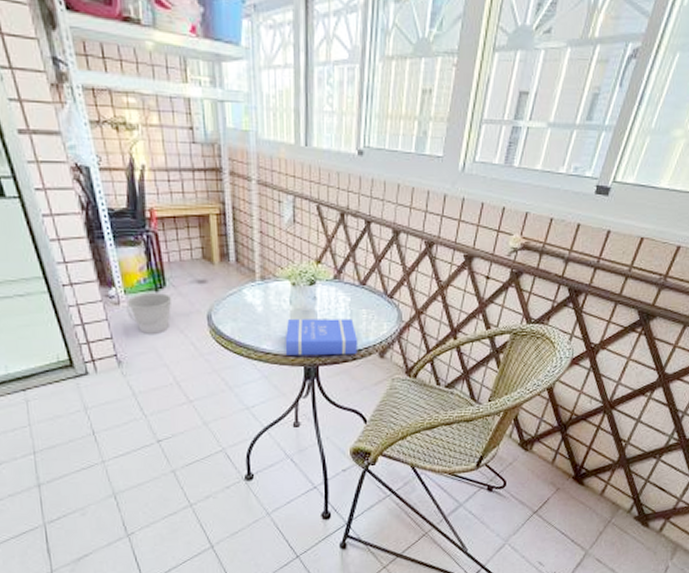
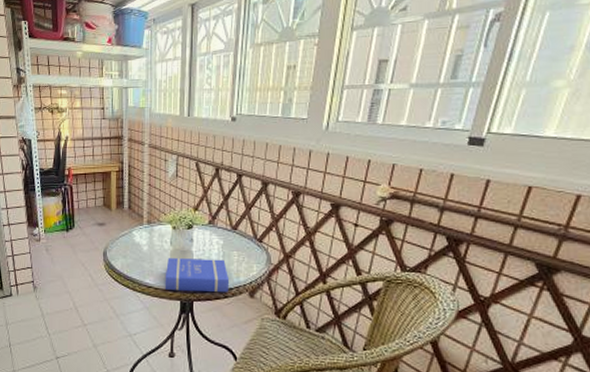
bucket: present [126,293,172,336] -> none [45,233,78,267]

